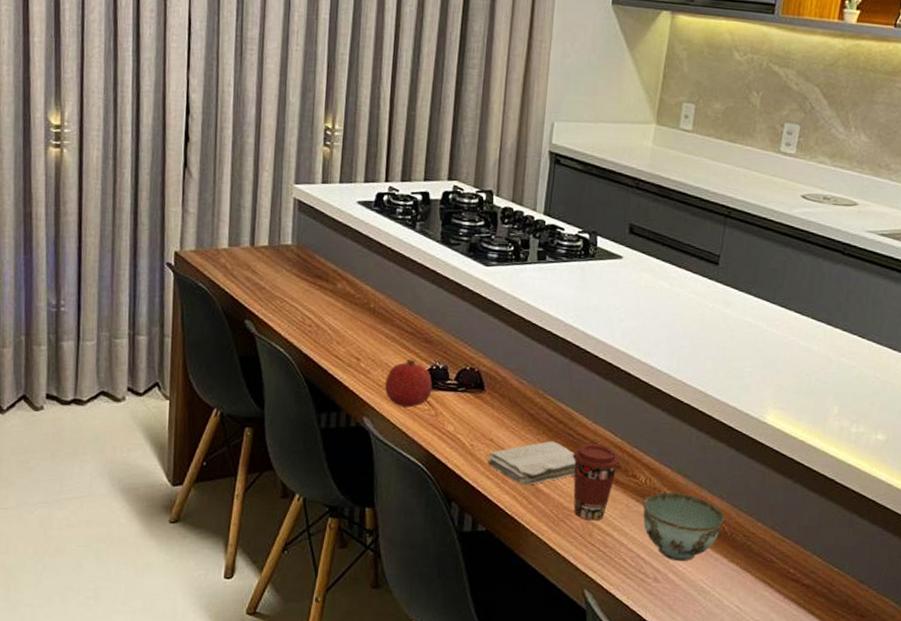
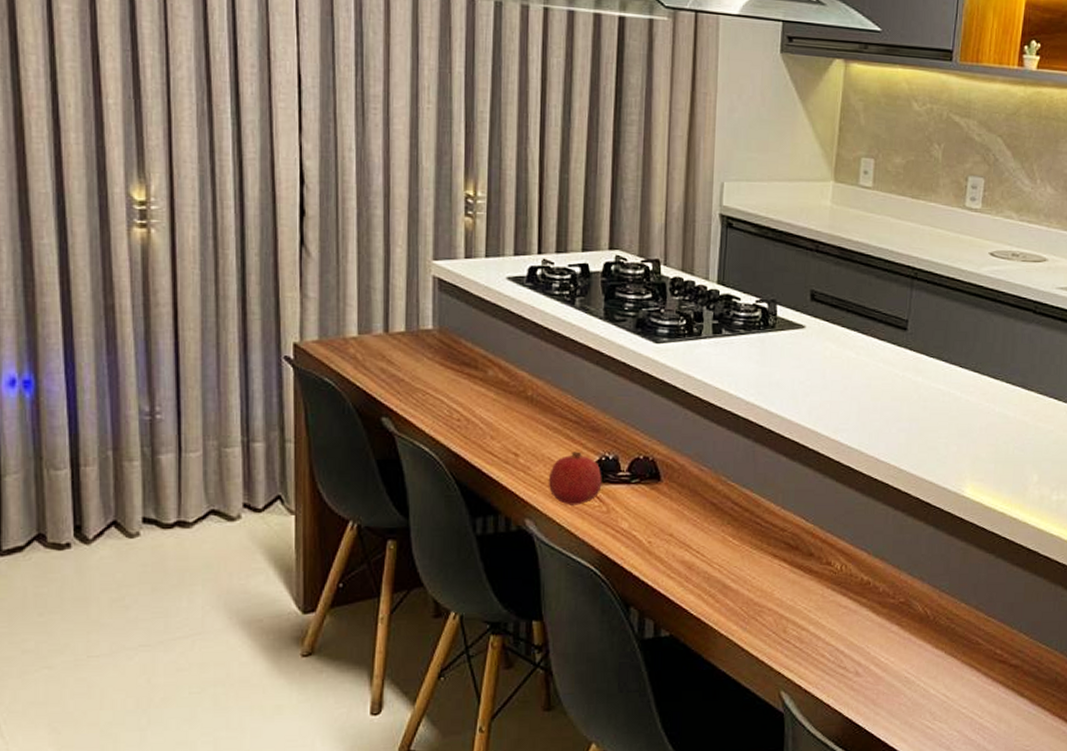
washcloth: present [488,441,576,485] -> none [668,531,766,582]
coffee cup: present [572,443,621,521] -> none [761,531,813,615]
bowl: present [642,492,725,561] -> none [839,578,927,651]

